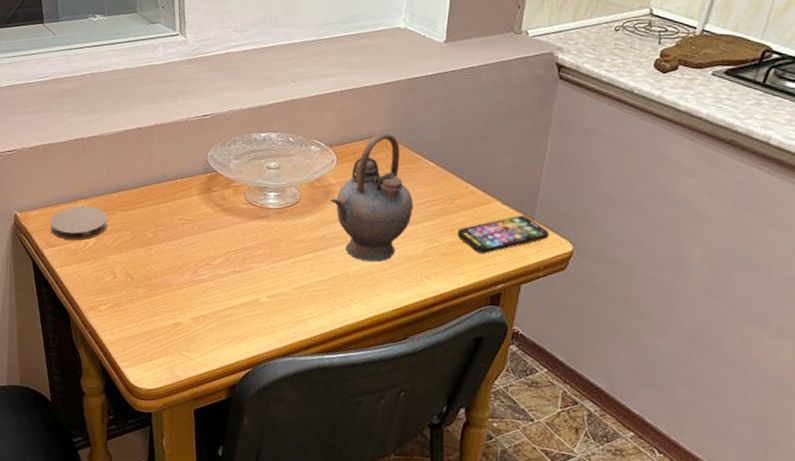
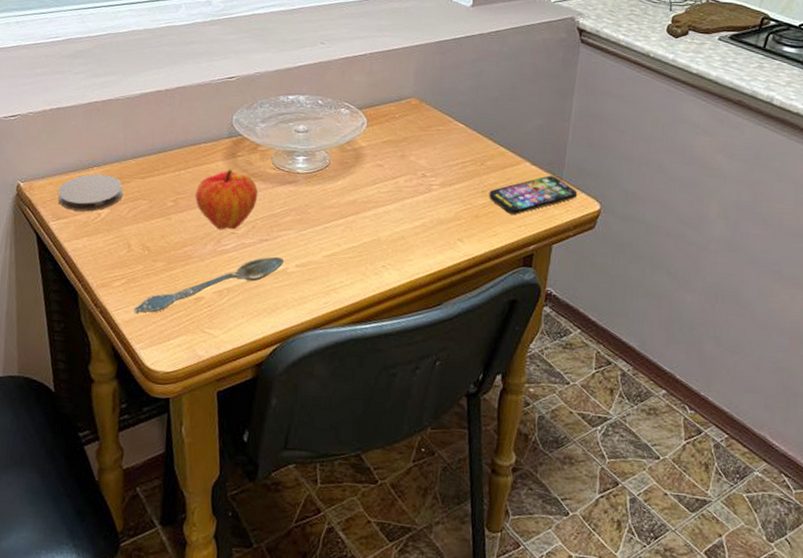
spoon: none [119,287,256,335] -> present [134,256,285,313]
fruit: none [173,202,232,261] -> present [195,168,259,230]
teapot: present [330,132,414,262] -> none [361,94,445,226]

